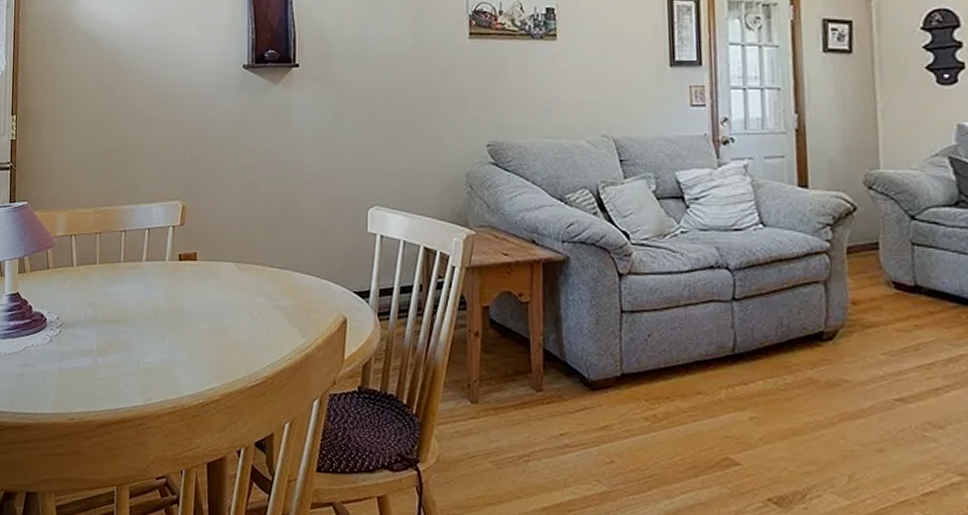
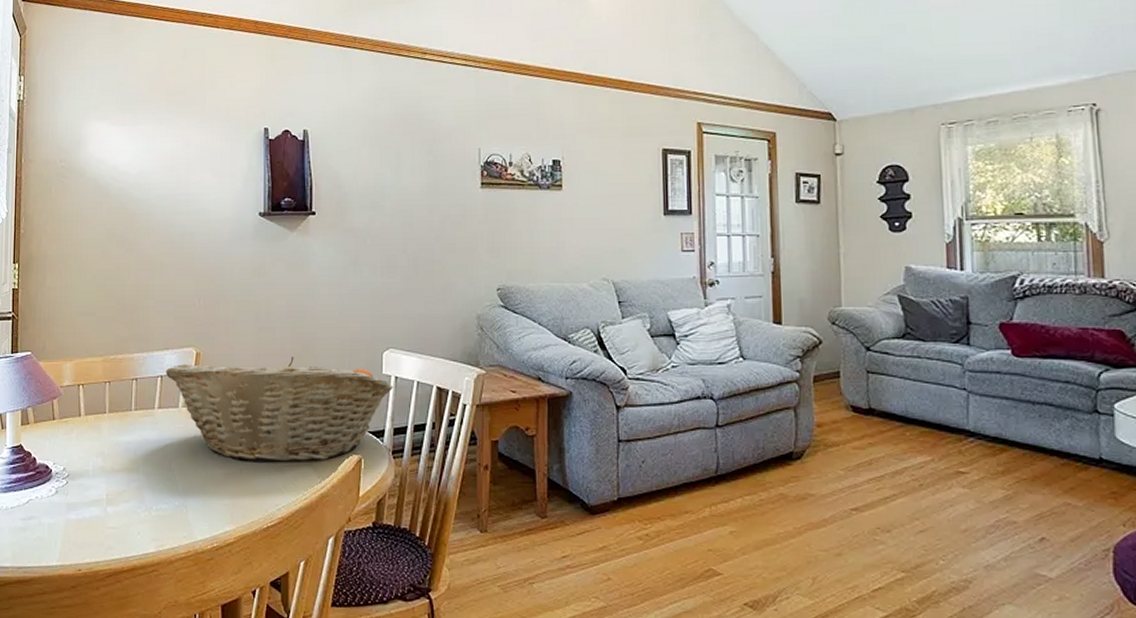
fruit basket: none [152,212,379,321] -> present [165,357,394,463]

